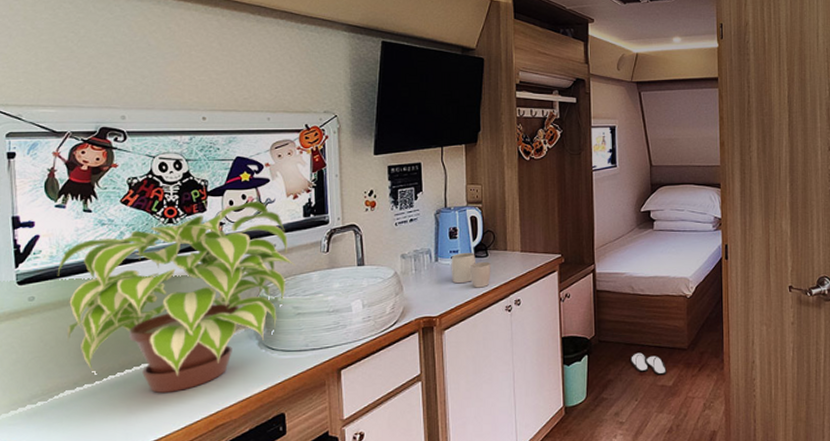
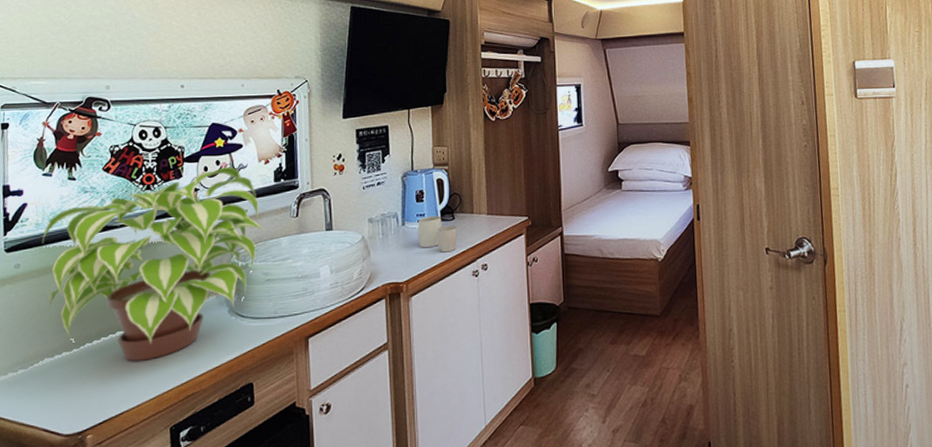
slippers: present [631,352,667,376] -> none [601,320,639,345]

